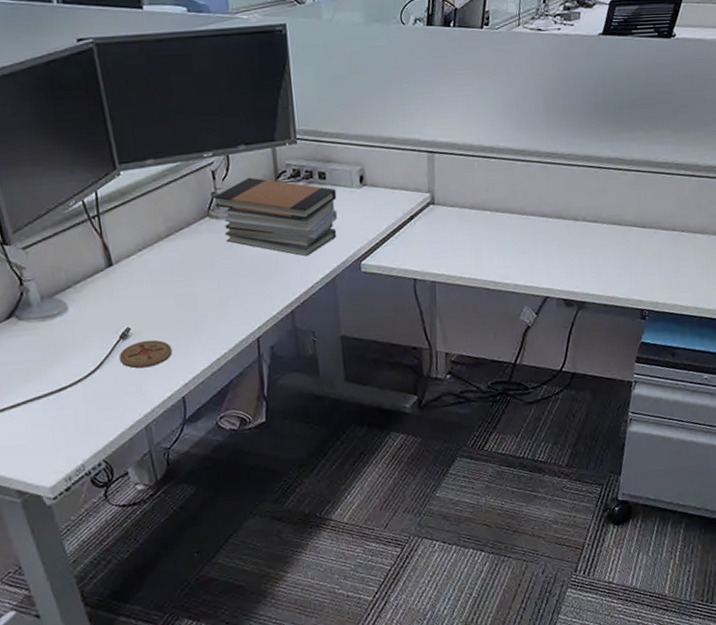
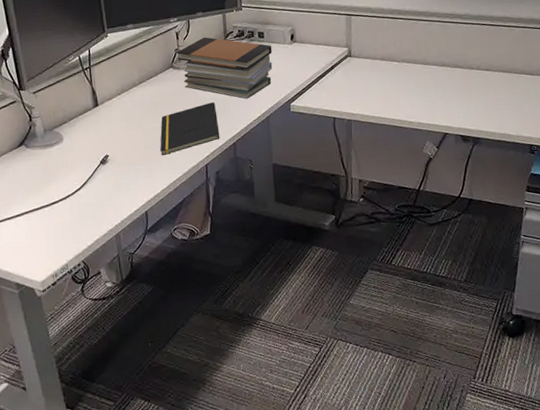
coaster: present [118,339,173,369] -> none [98,165,140,188]
notepad: none [197,260,274,328] -> present [160,102,220,156]

